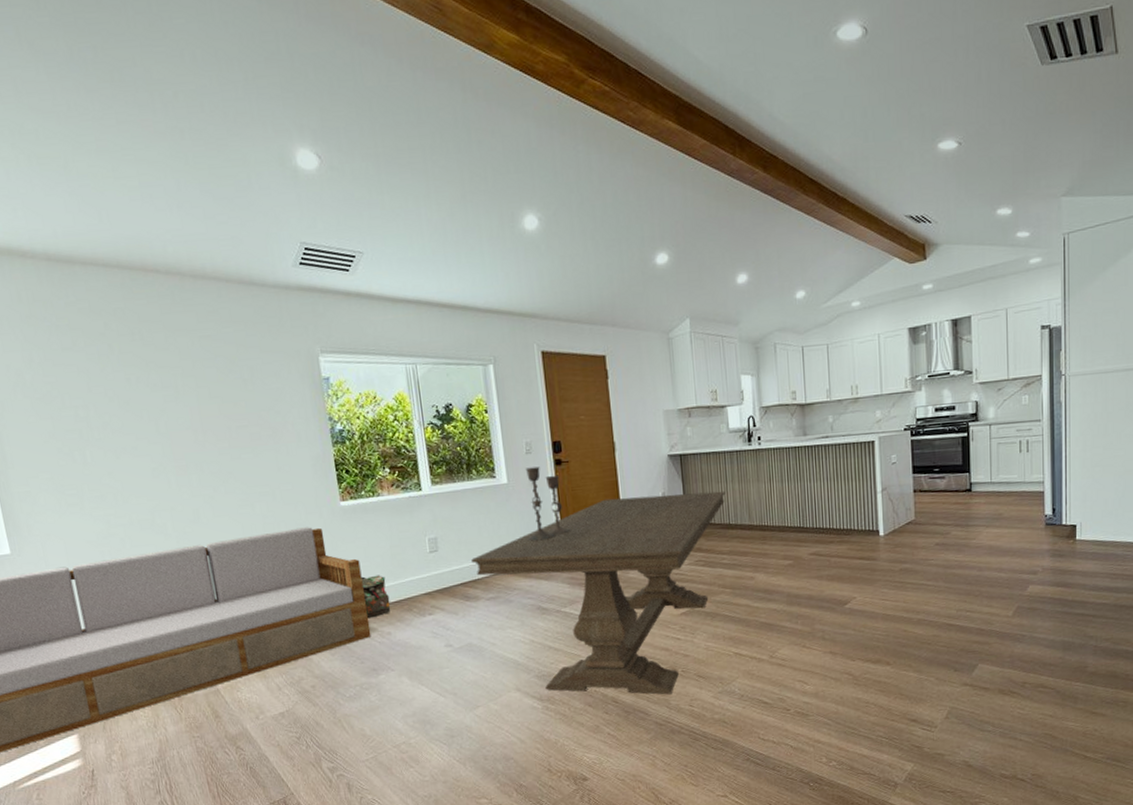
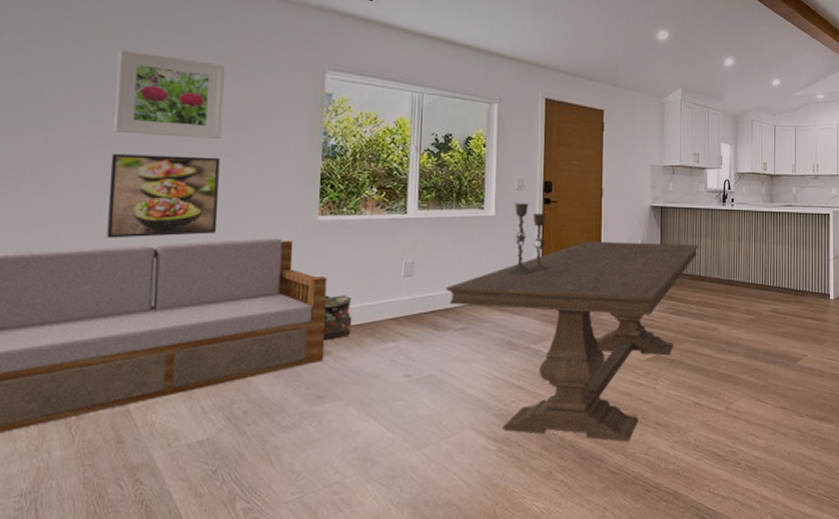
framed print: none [129,360,238,443] -> present [113,49,225,139]
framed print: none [149,455,254,542] -> present [107,154,220,238]

